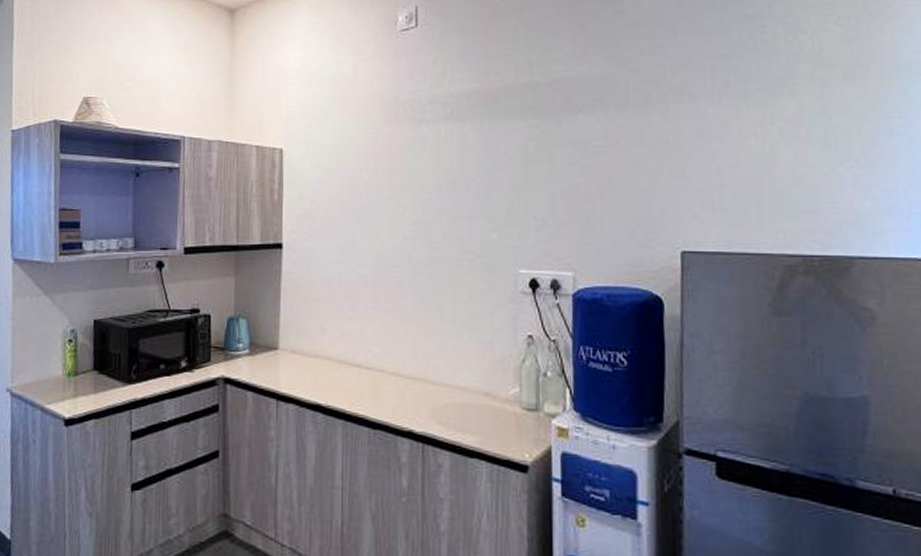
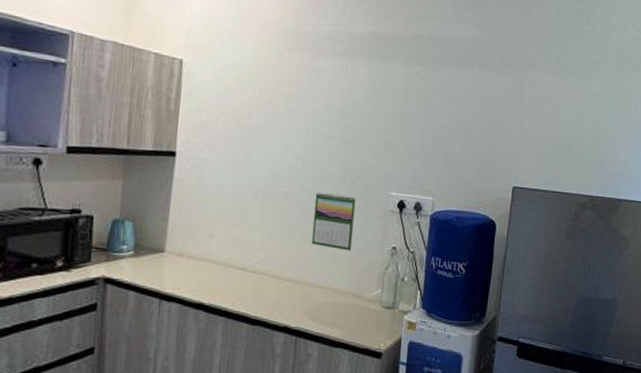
calendar: none [430,275,478,342] -> present [311,191,356,251]

